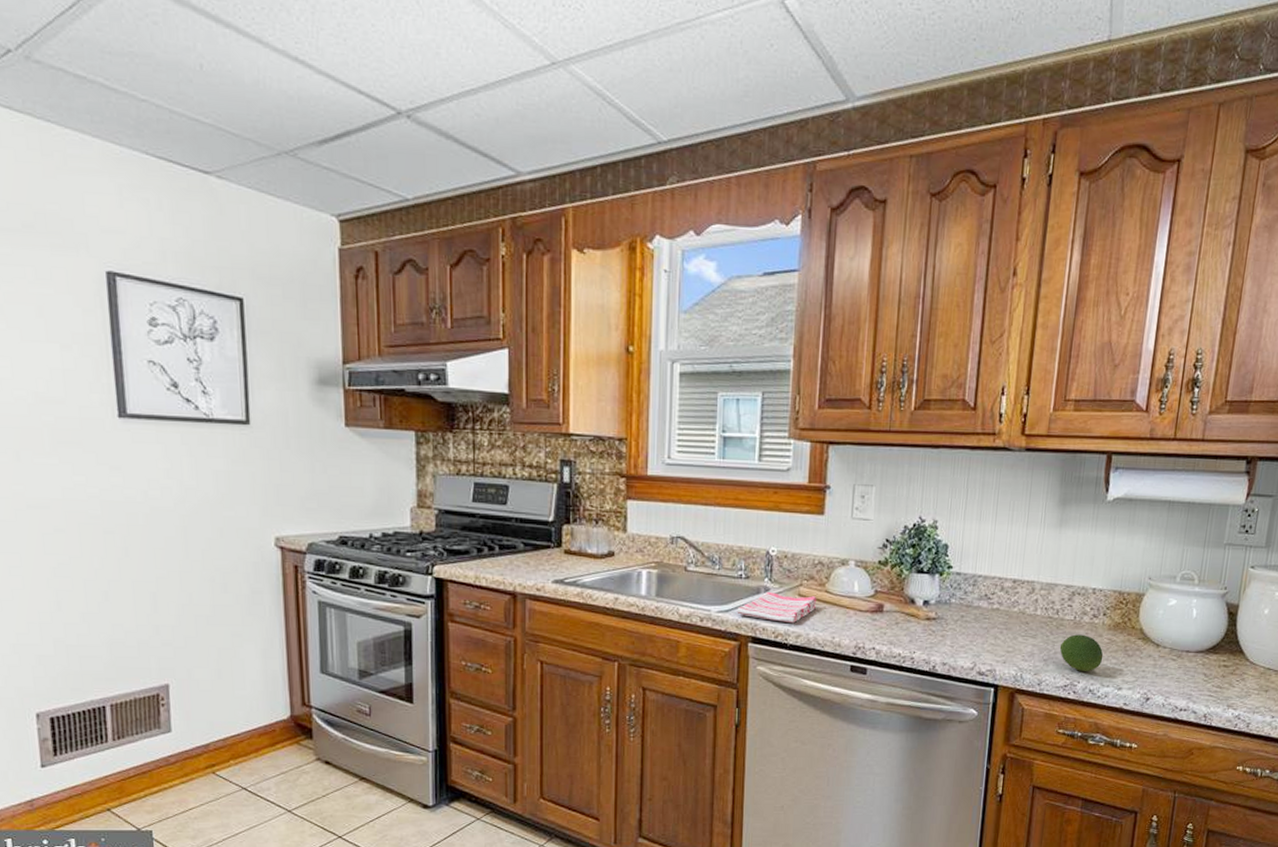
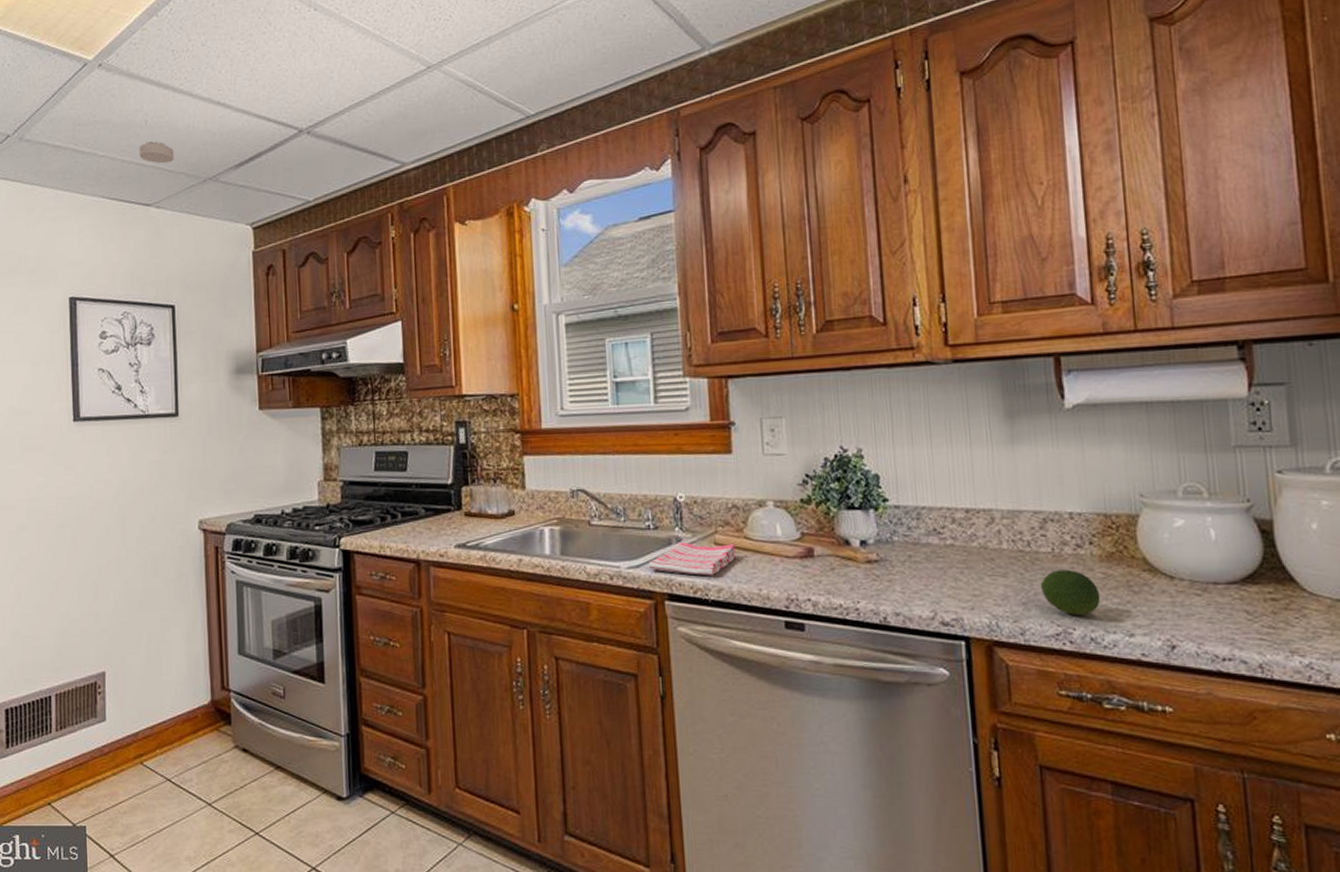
smoke detector: none [192,92,239,124] -> present [139,141,174,164]

